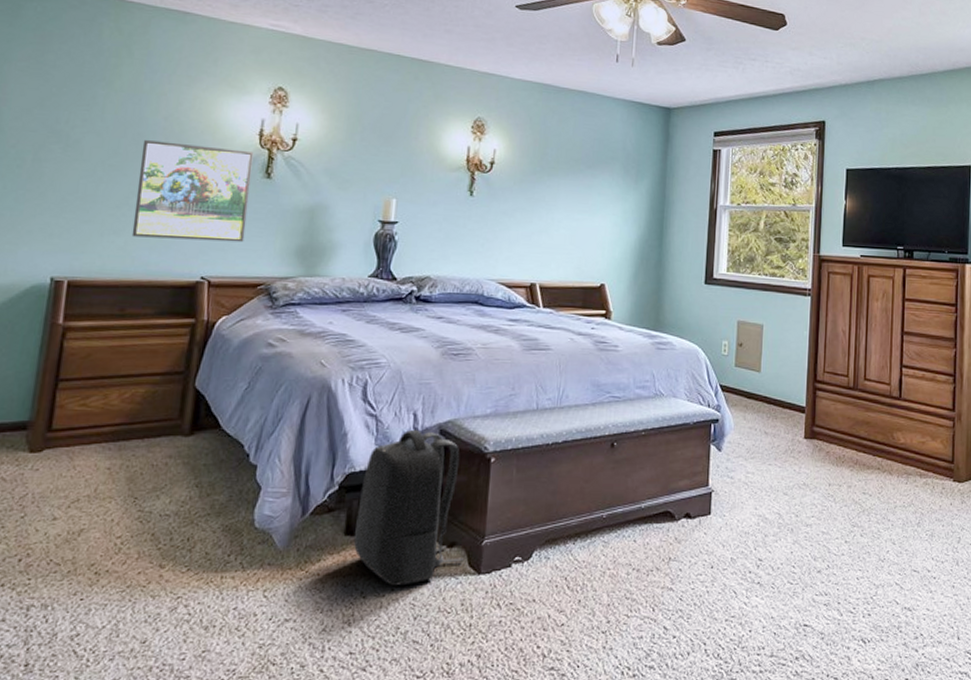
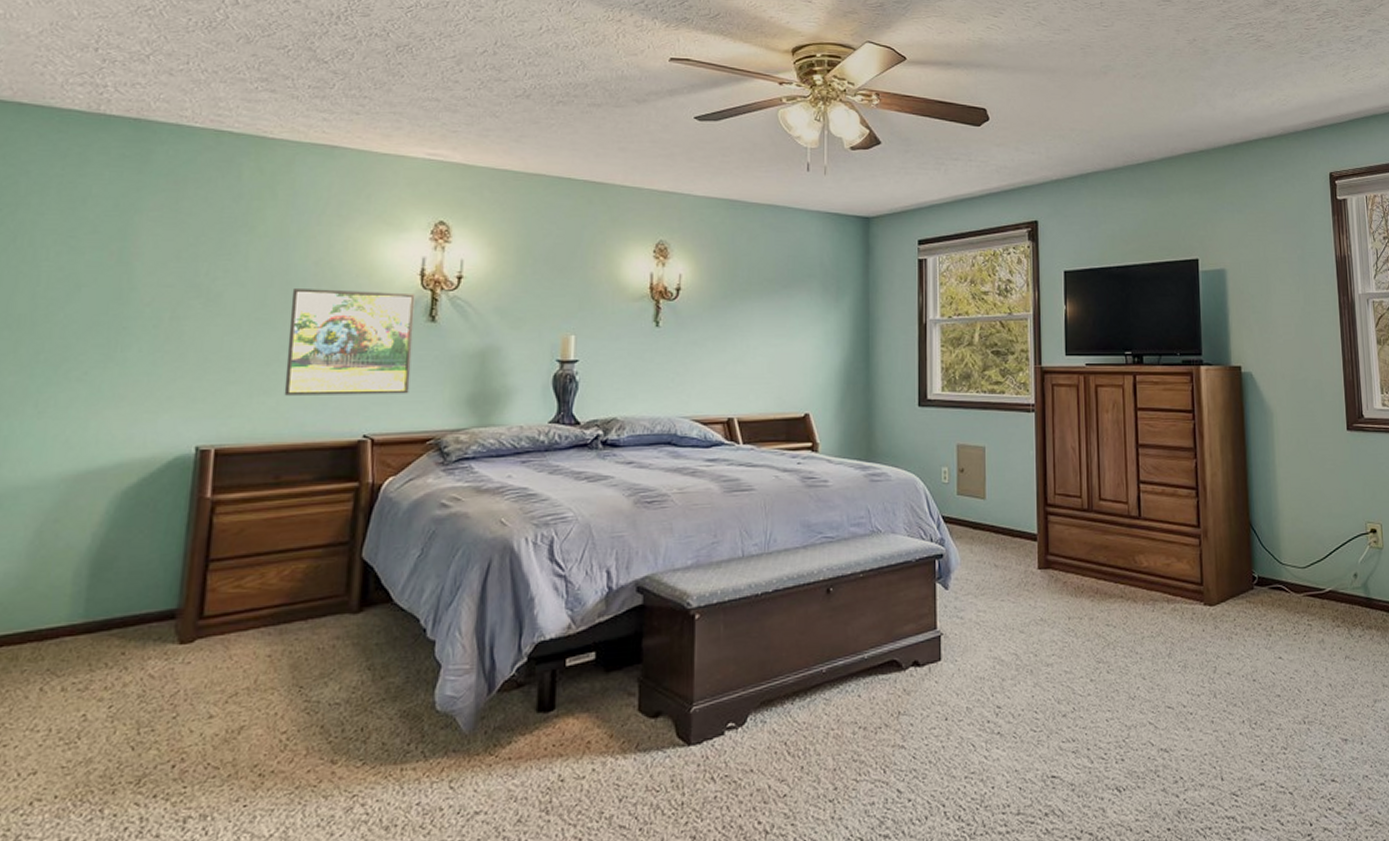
backpack: present [353,429,463,587] -> none [547,588,670,767]

